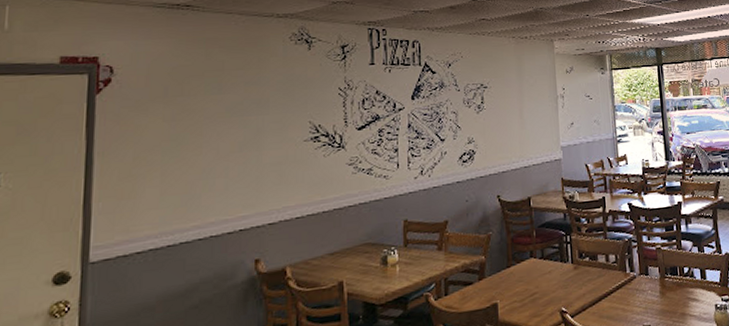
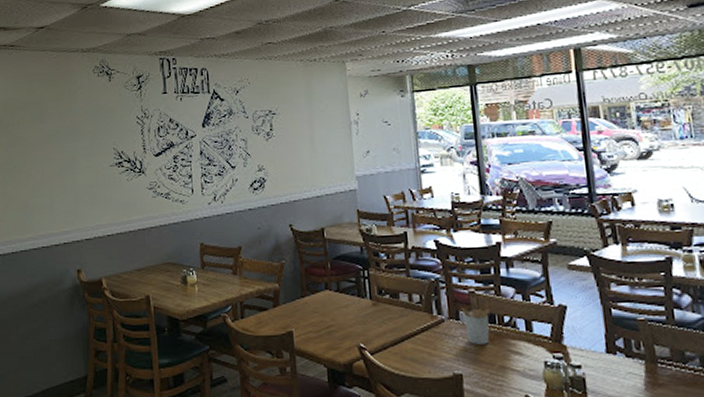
utensil holder: none [649,255,673,296] -> present [460,301,490,344]

